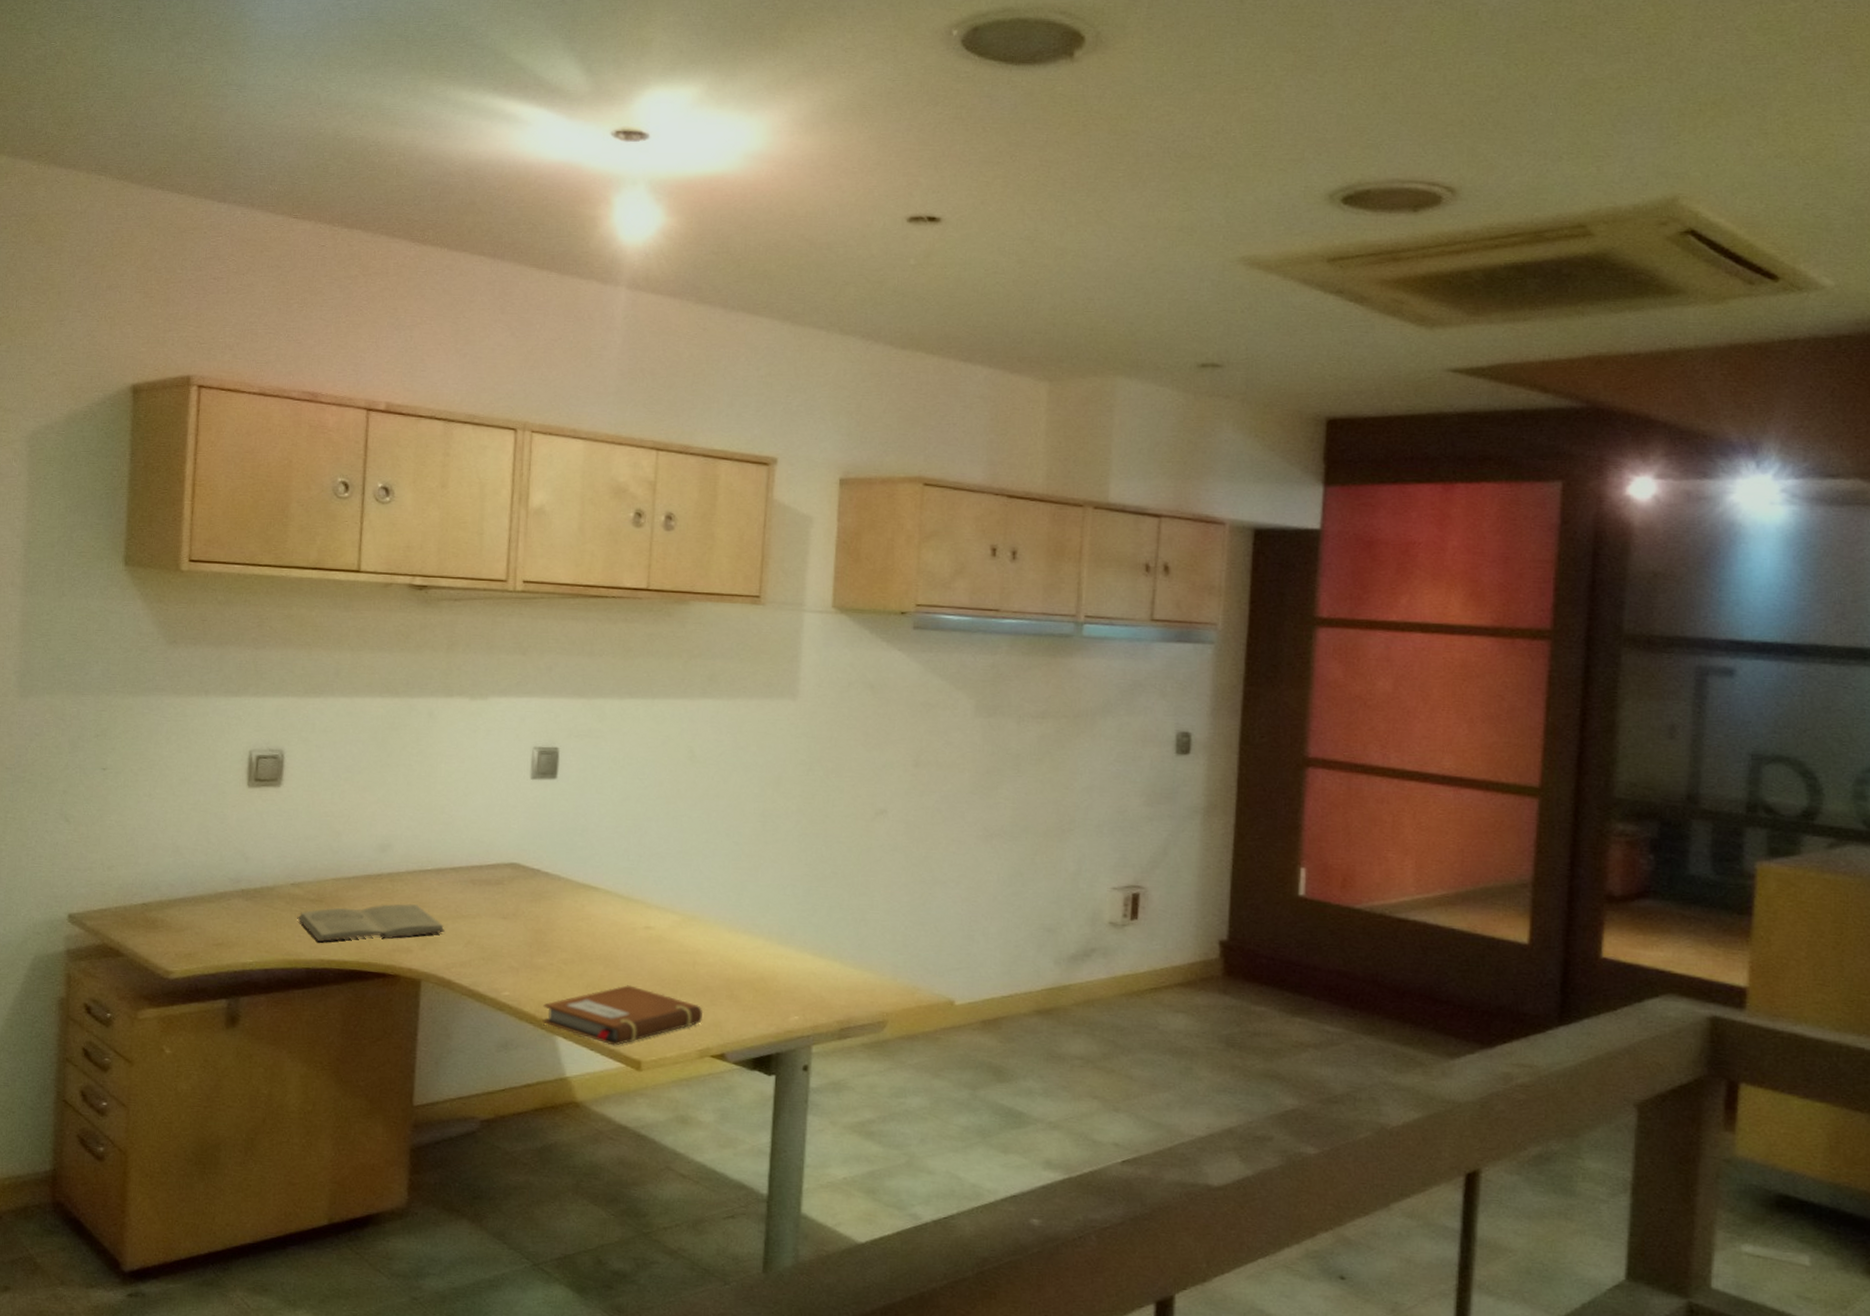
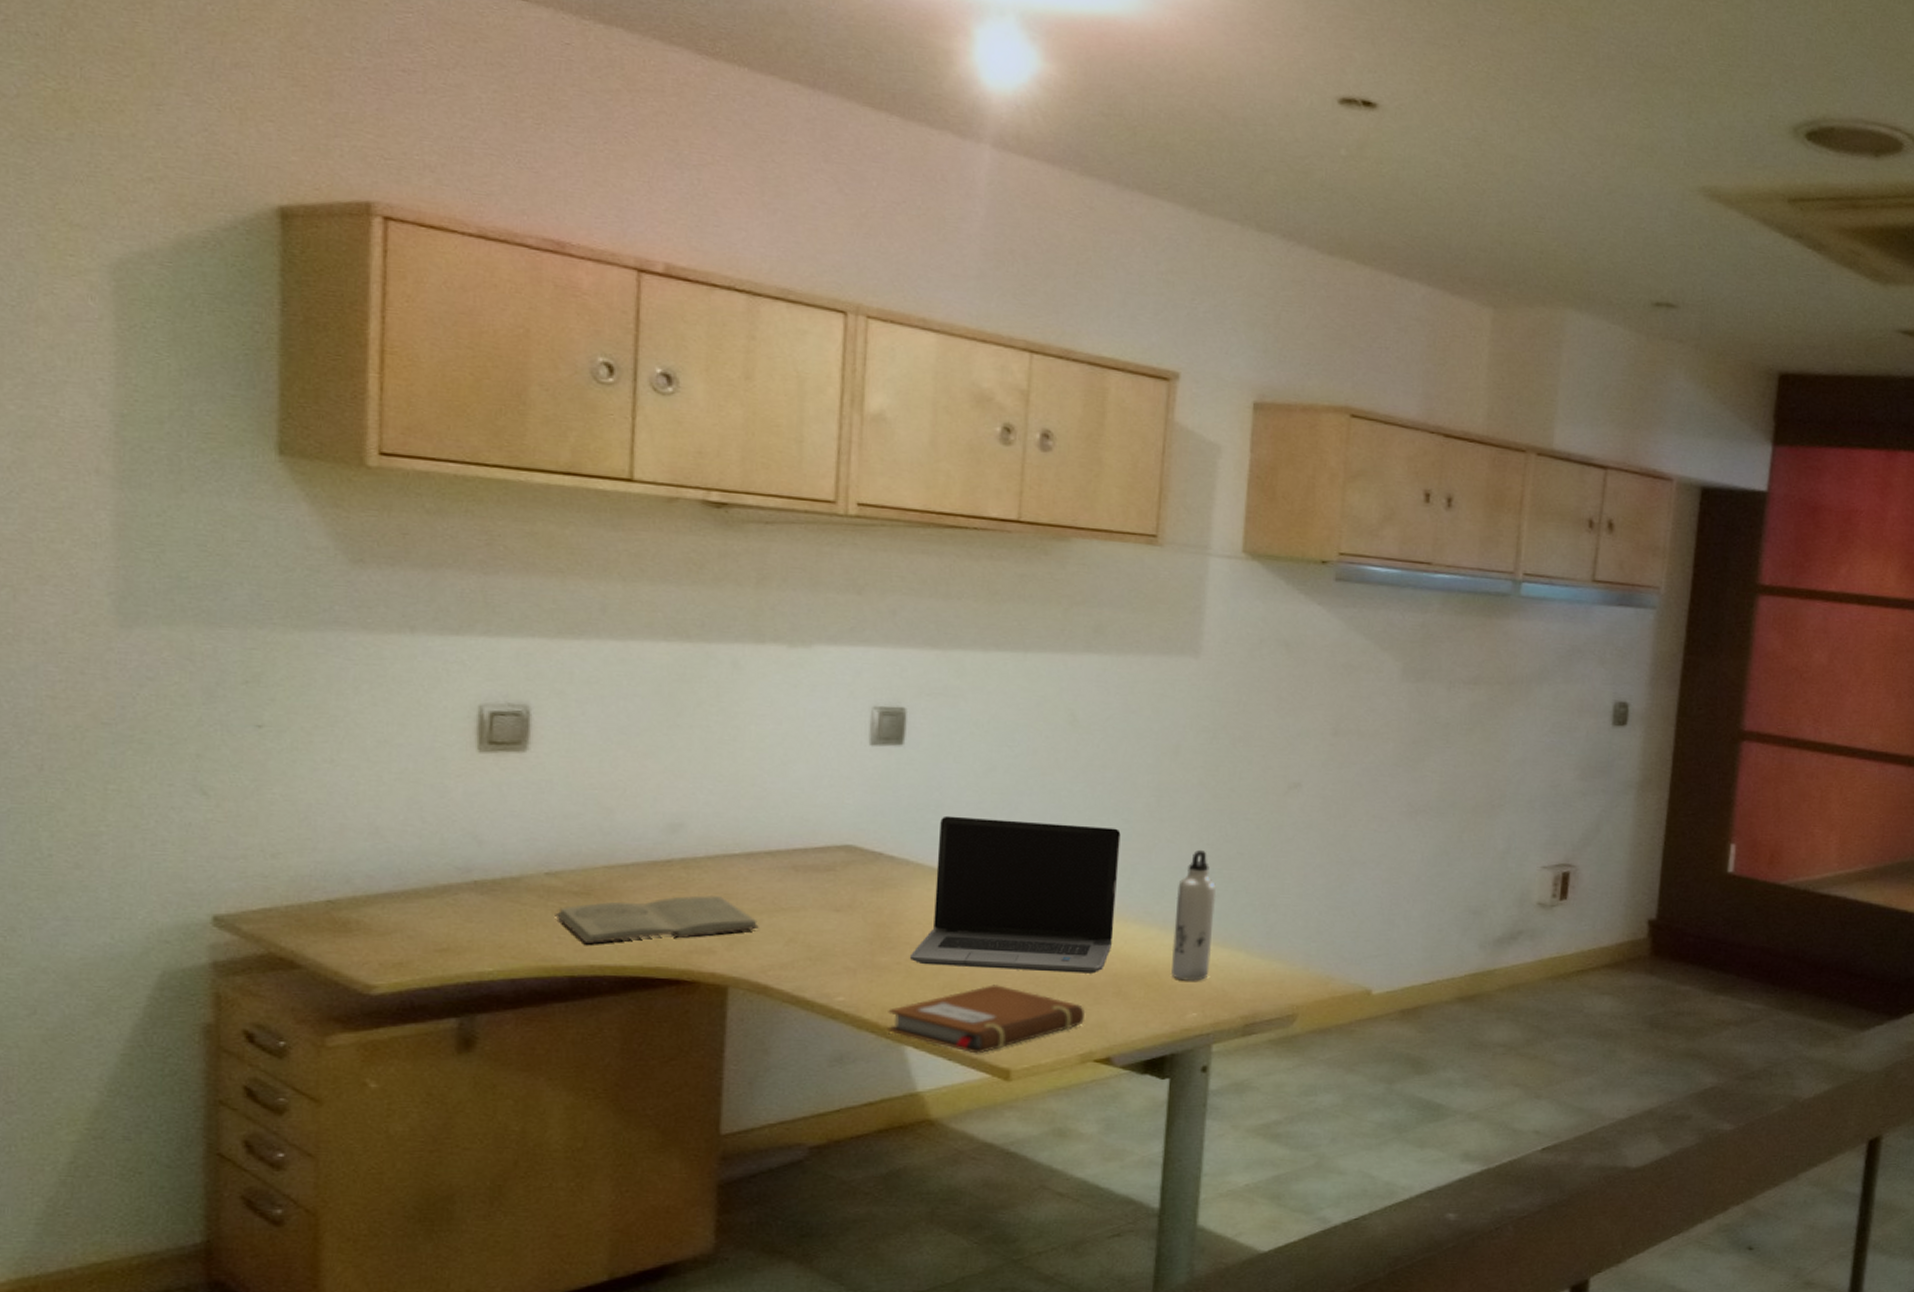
laptop computer: none [560,838,732,978] -> present [909,815,1121,974]
water bottle: none [775,869,814,988] -> present [1170,849,1217,981]

